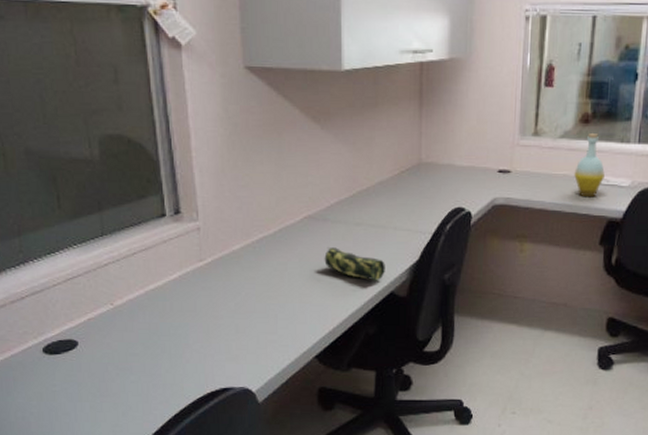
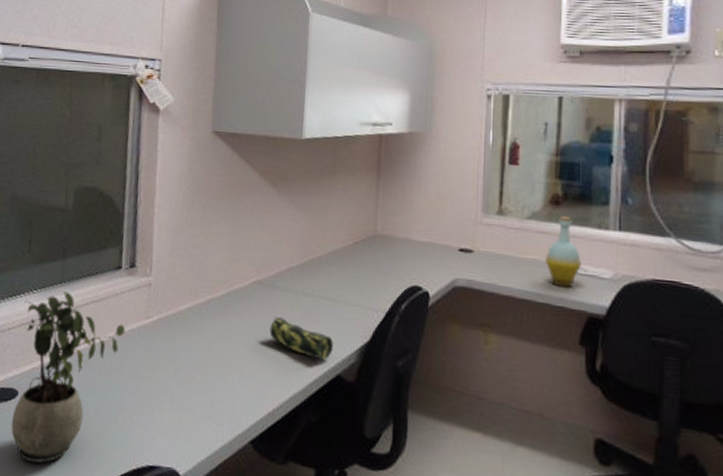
potted plant: none [65,244,180,401] -> present [11,291,126,464]

